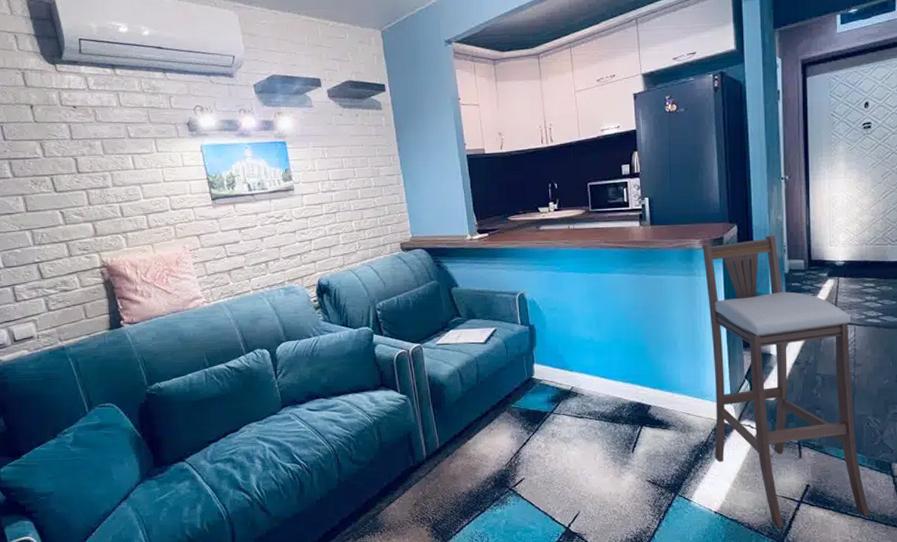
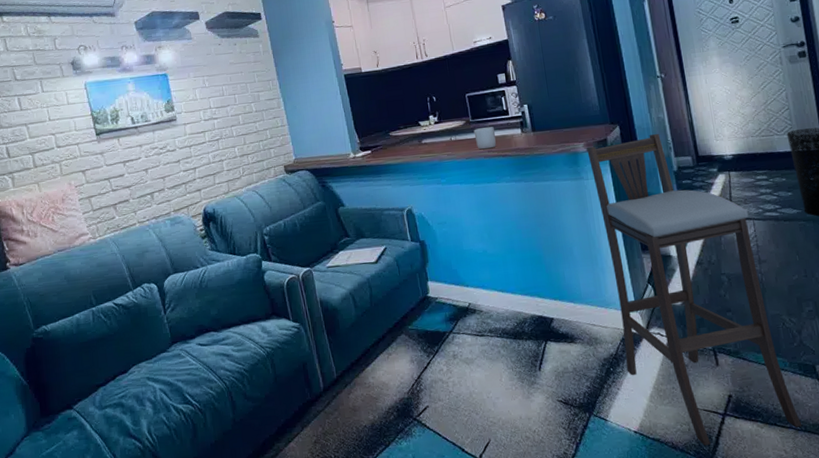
mug: none [592,218,614,240] -> present [473,127,497,150]

